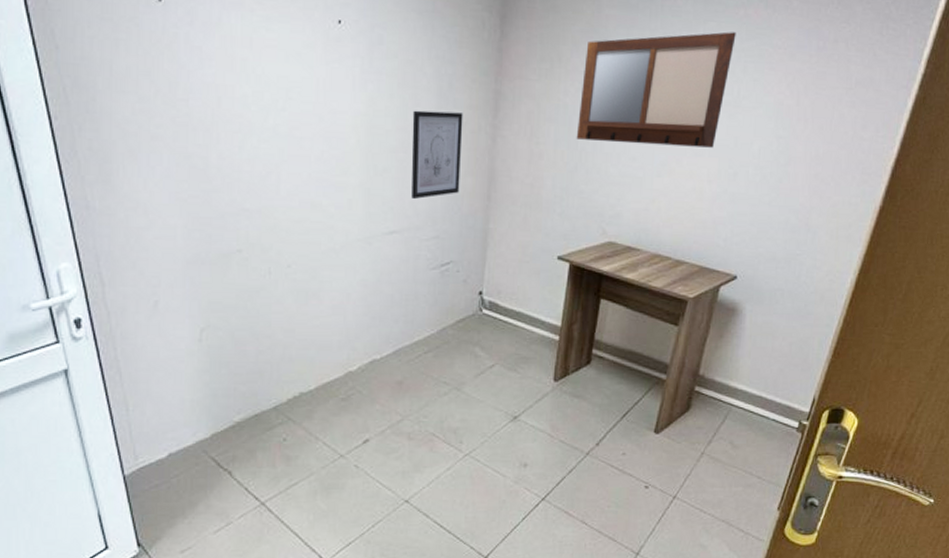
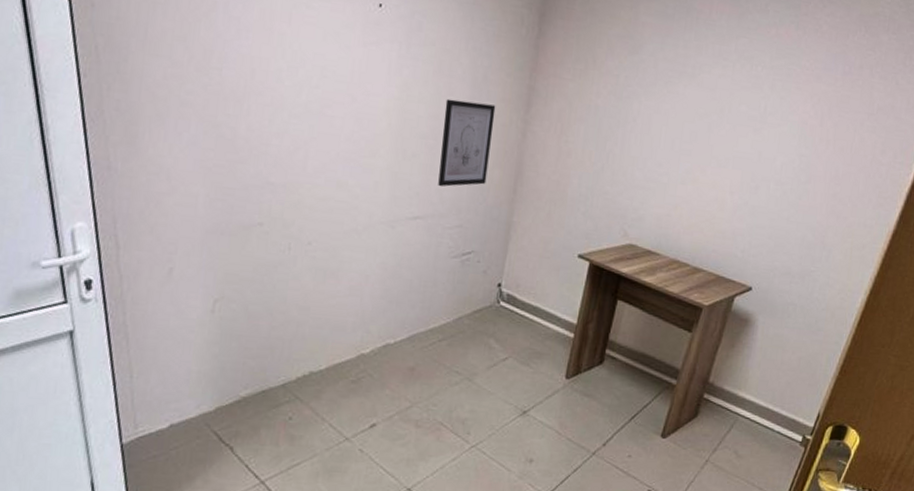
writing board: present [576,32,736,148] -> none [604,45,767,160]

